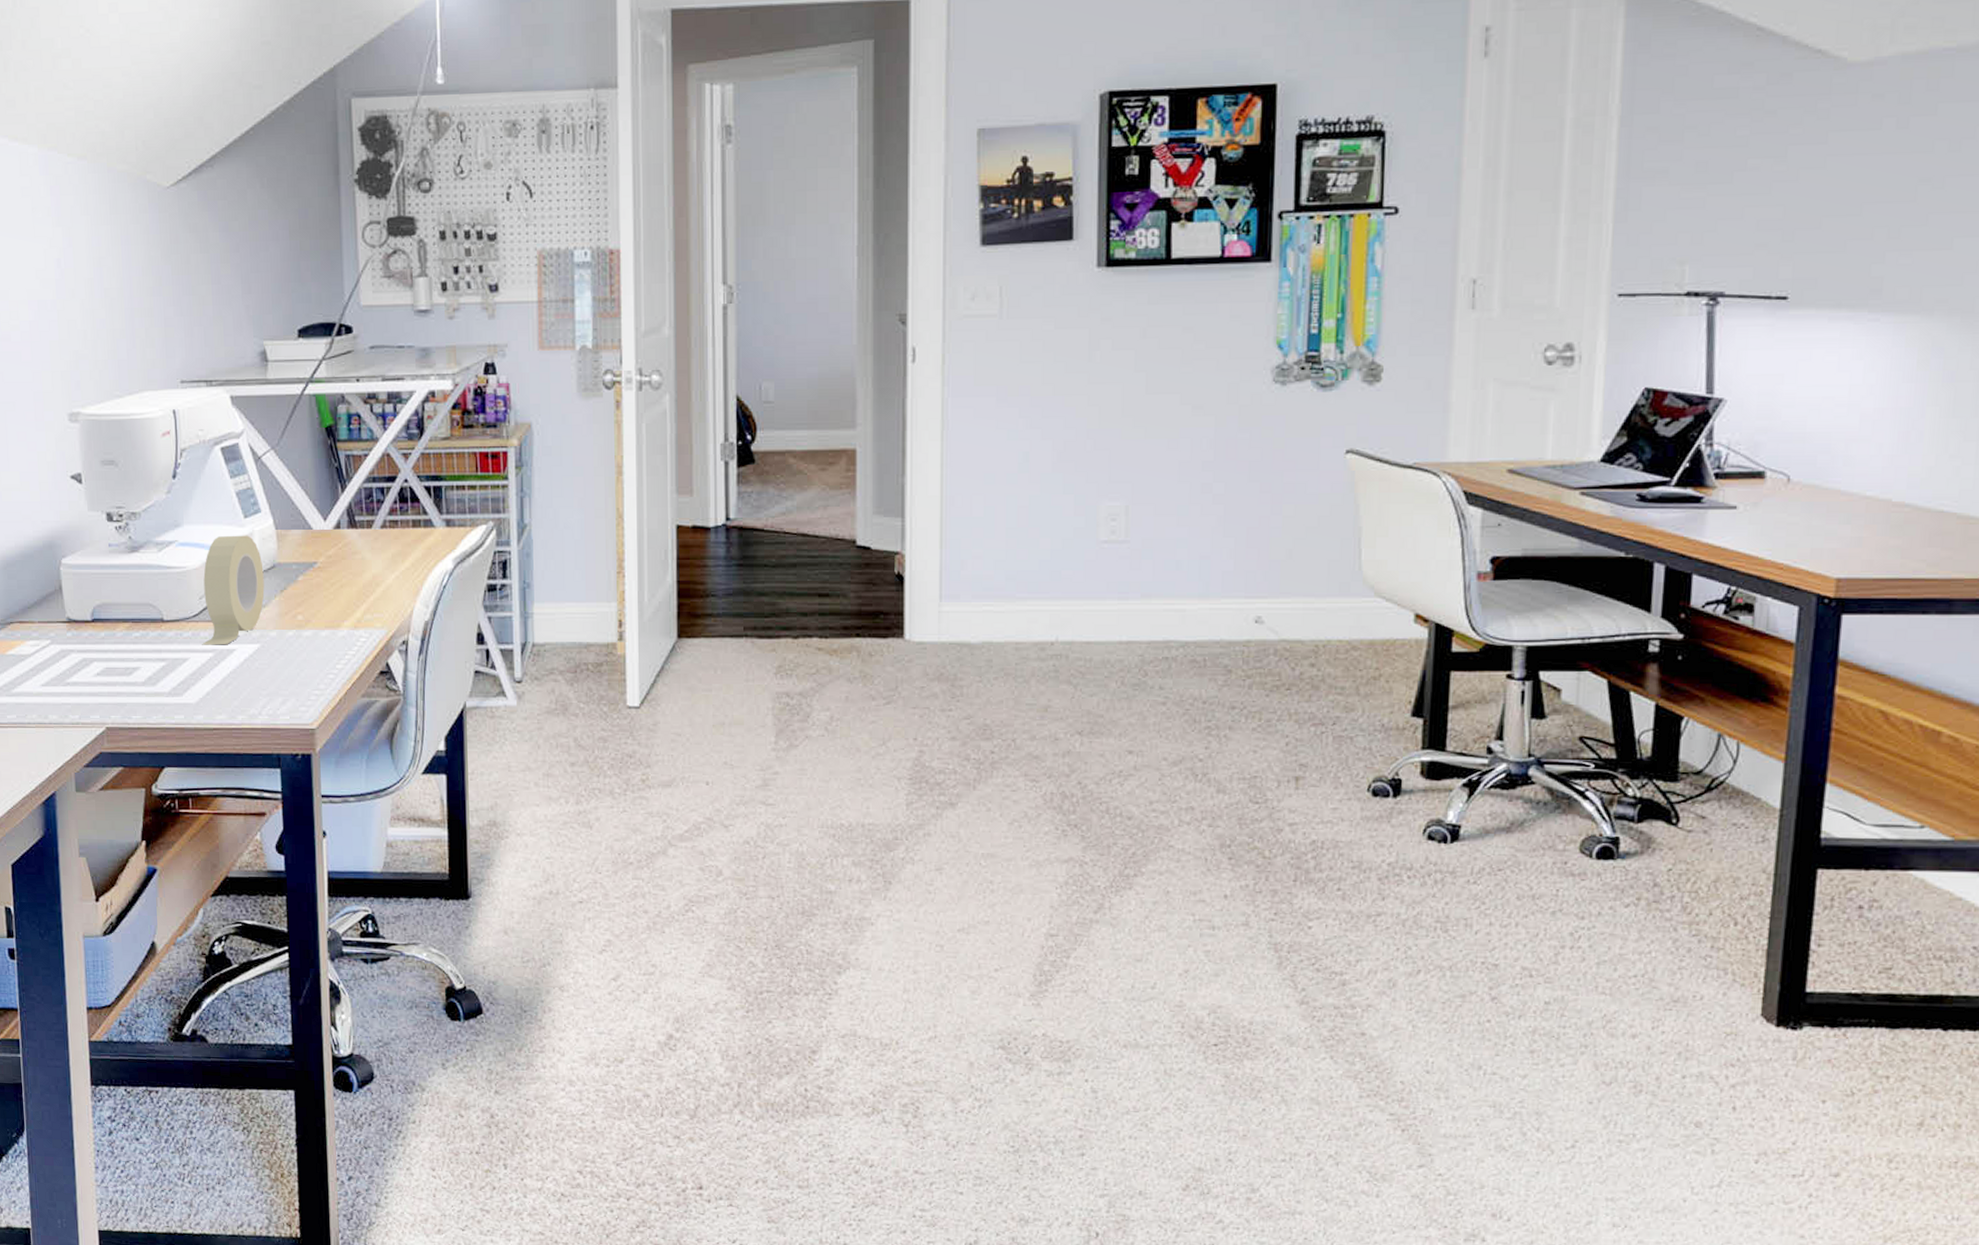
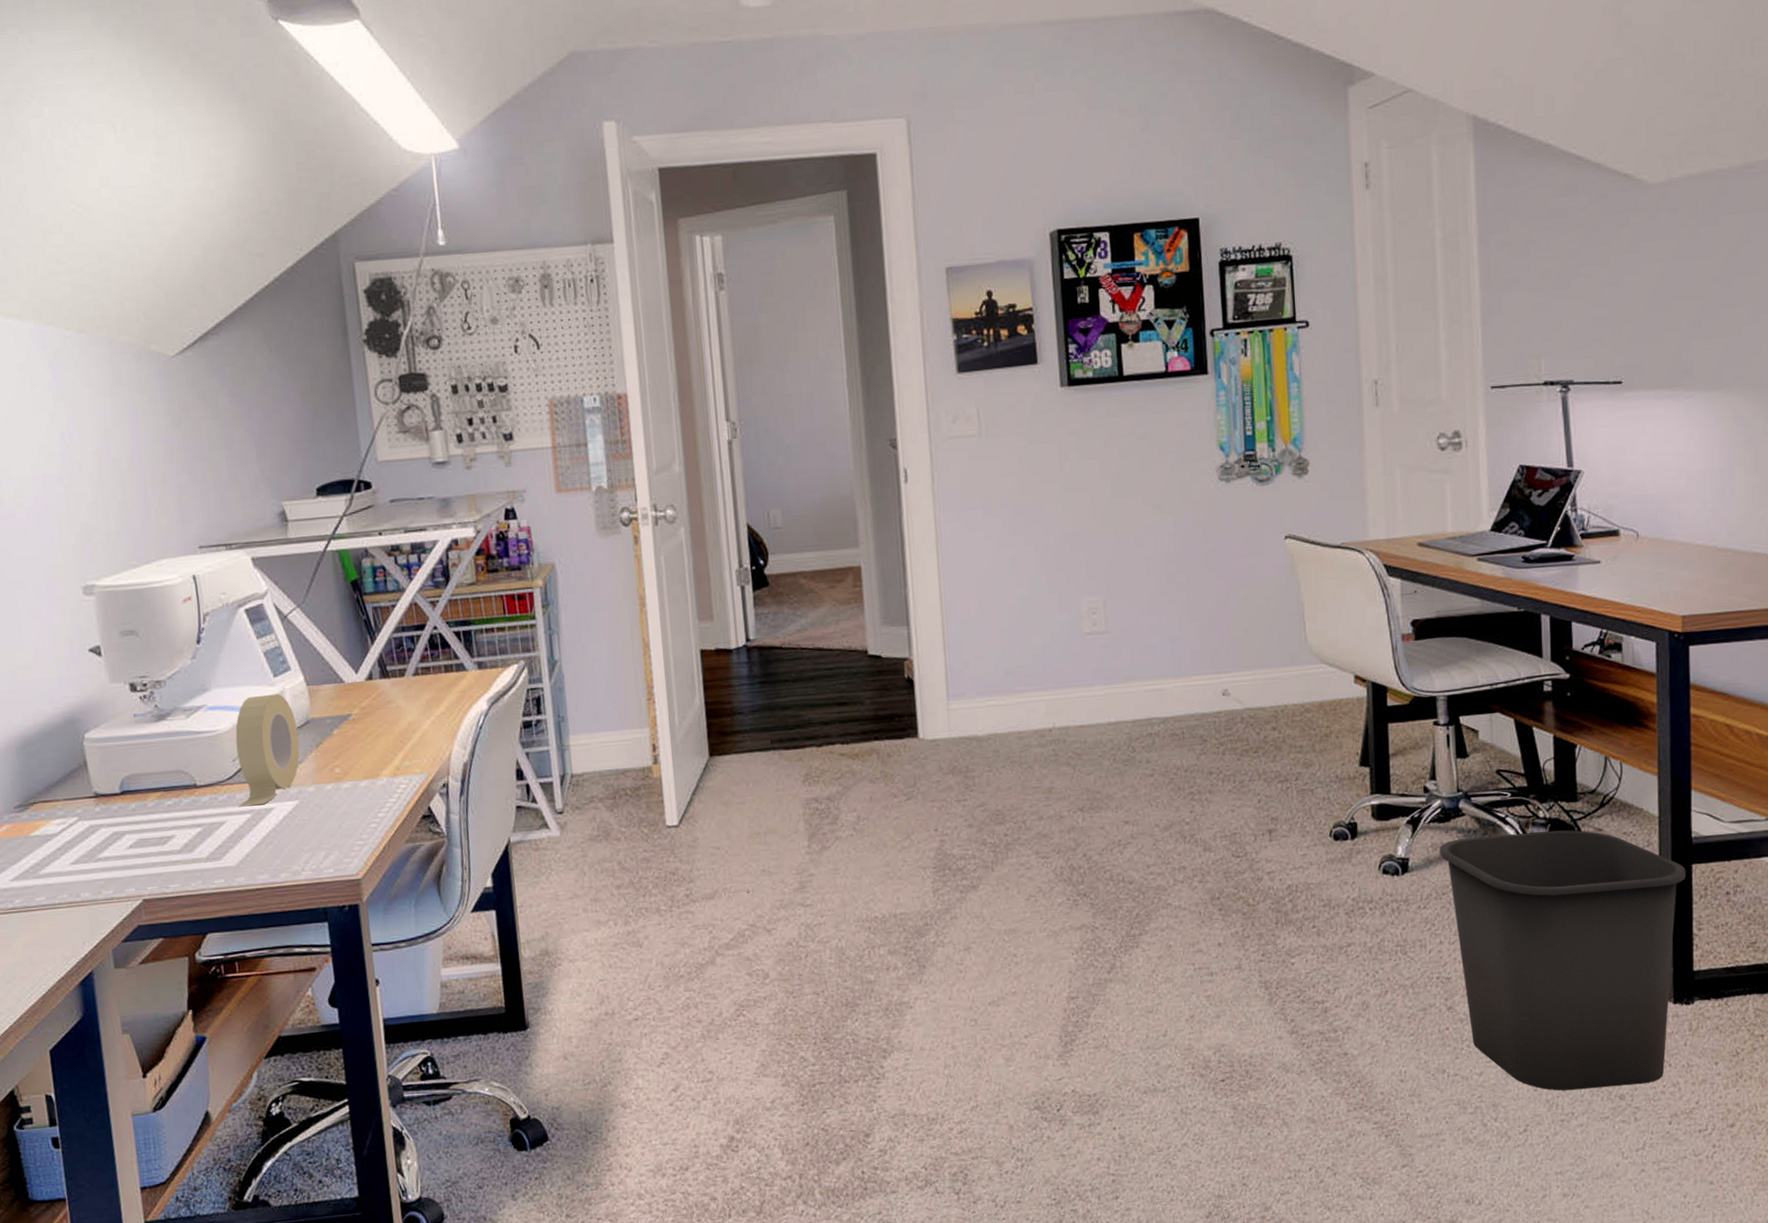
waste bin: none [1499,810,1809,1113] -> present [1439,830,1686,1091]

